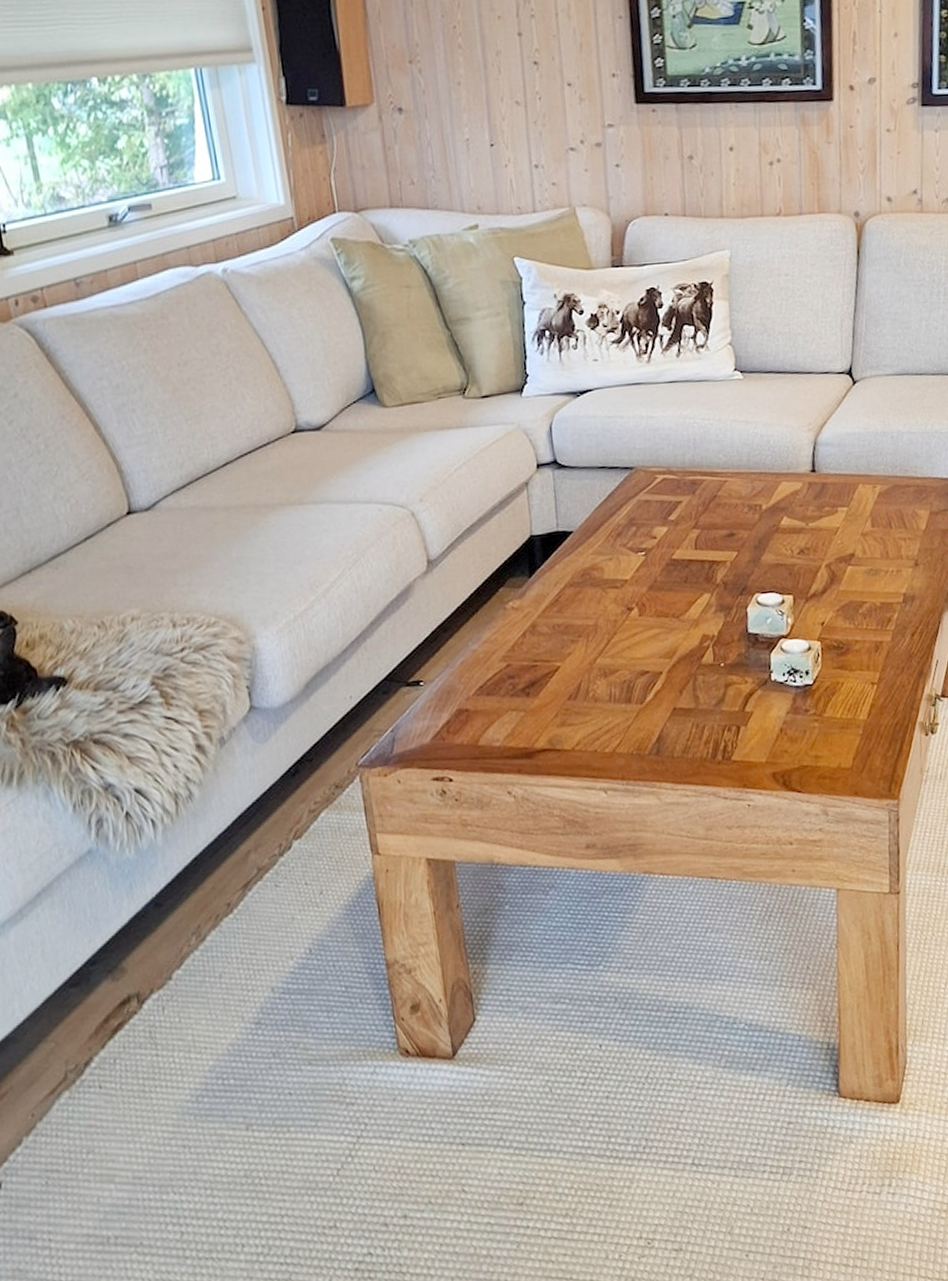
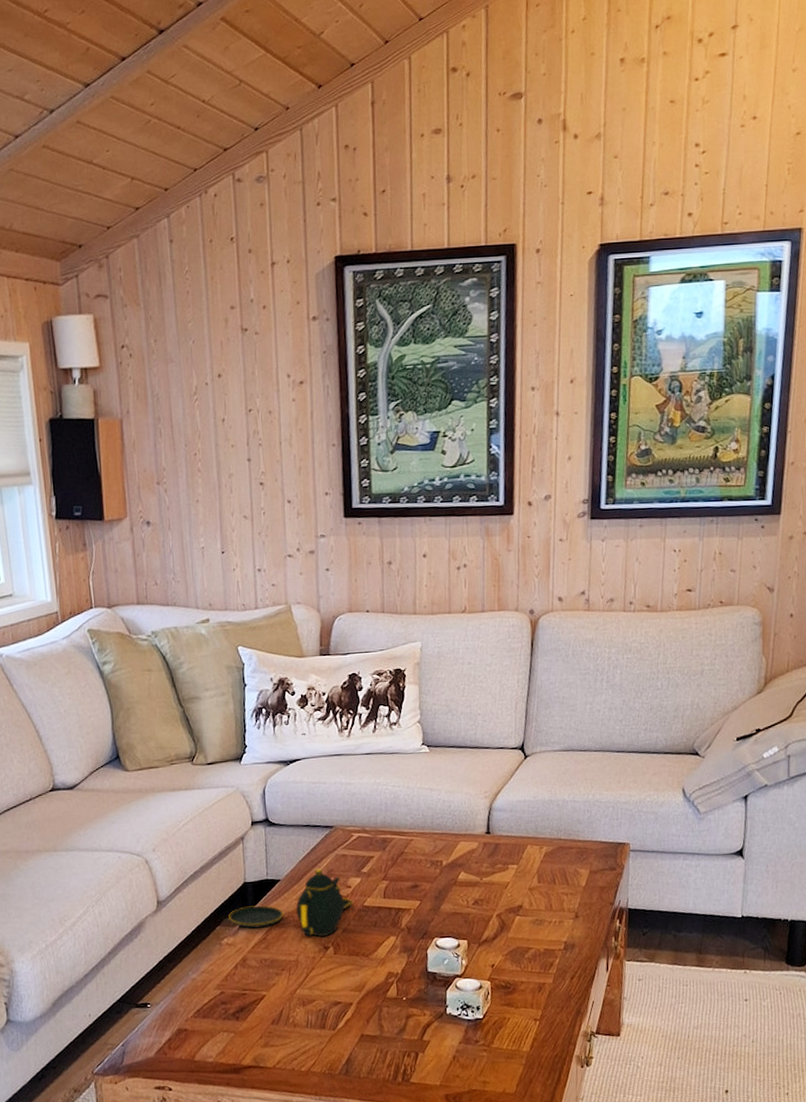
teapot: none [513,517,660,597] -> present [228,868,354,937]

